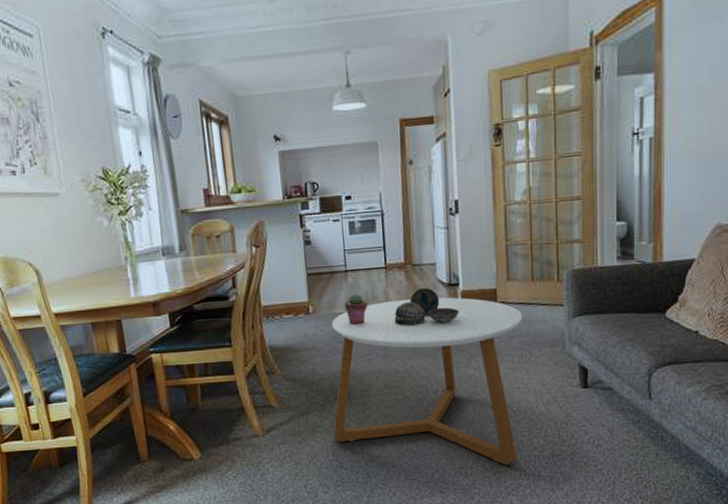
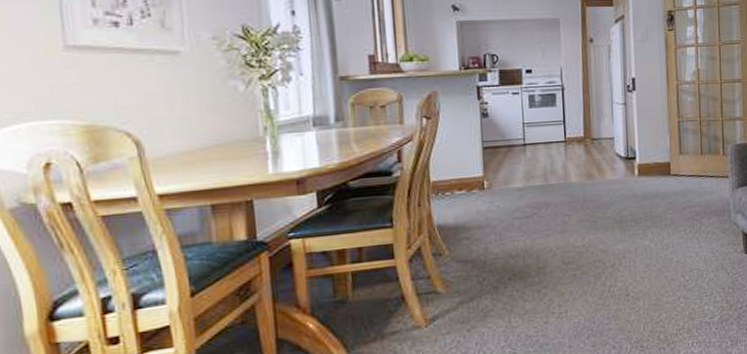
coffee table: present [331,297,523,466] -> none [506,170,694,335]
potted succulent: present [344,293,368,326] -> none [522,167,546,201]
decorative bowl: present [394,288,460,326] -> none [573,162,637,200]

